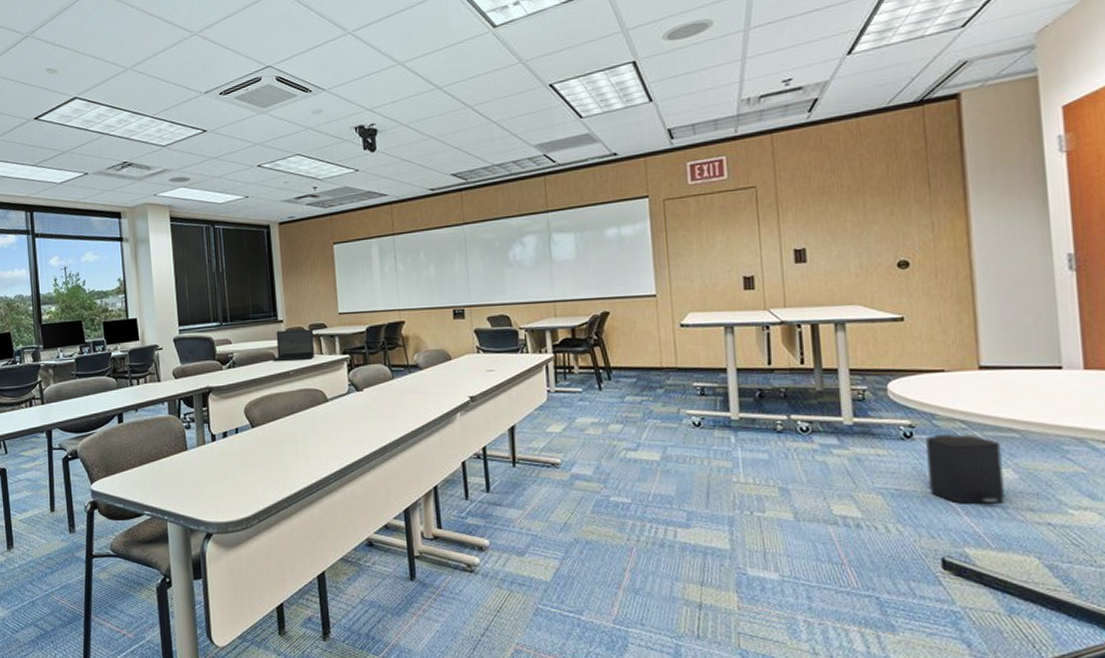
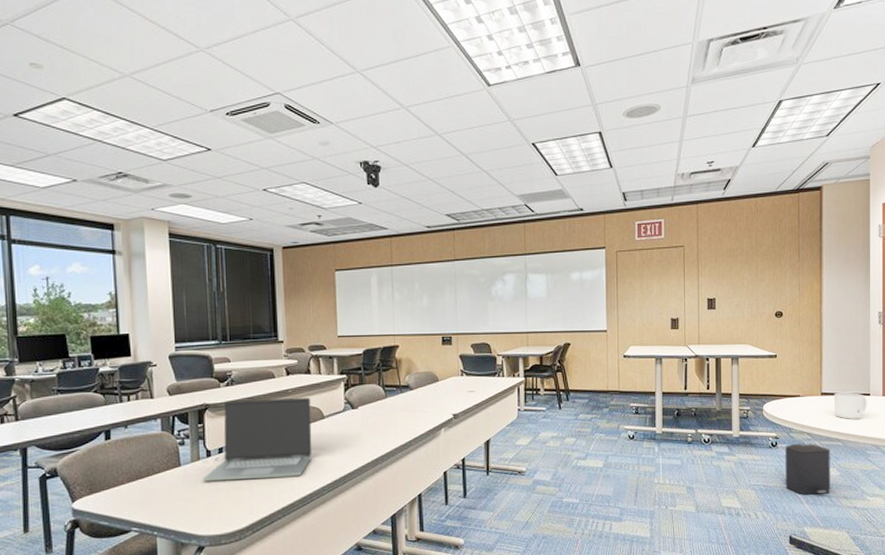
laptop: none [209,380,317,467] -> present [203,398,312,482]
laptop: present [272,329,315,361] -> none [271,350,314,380]
mug: none [1000,364,1059,402] -> present [834,392,868,419]

